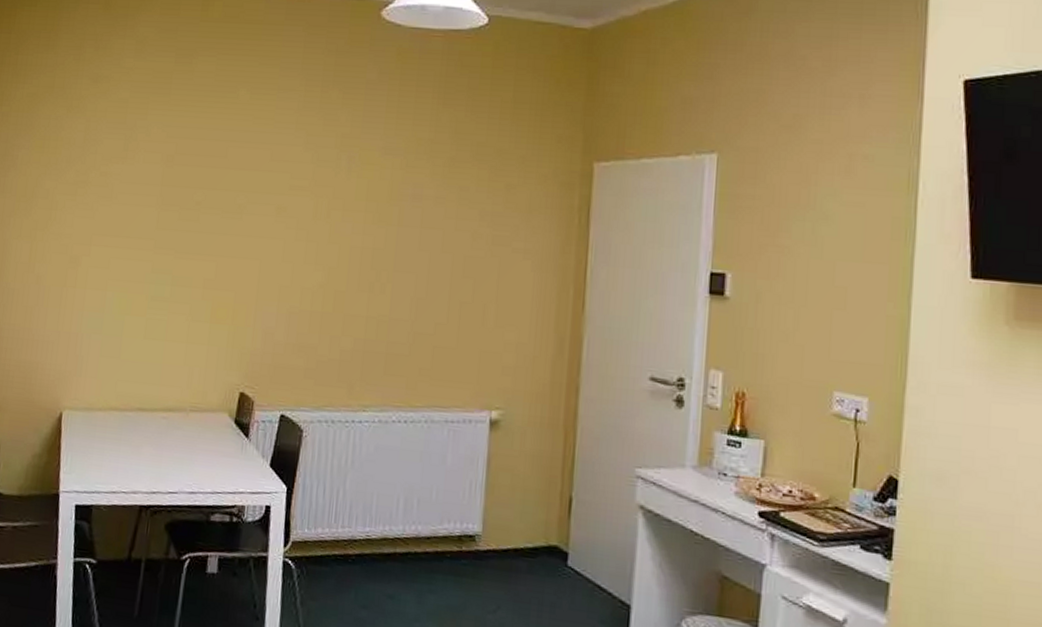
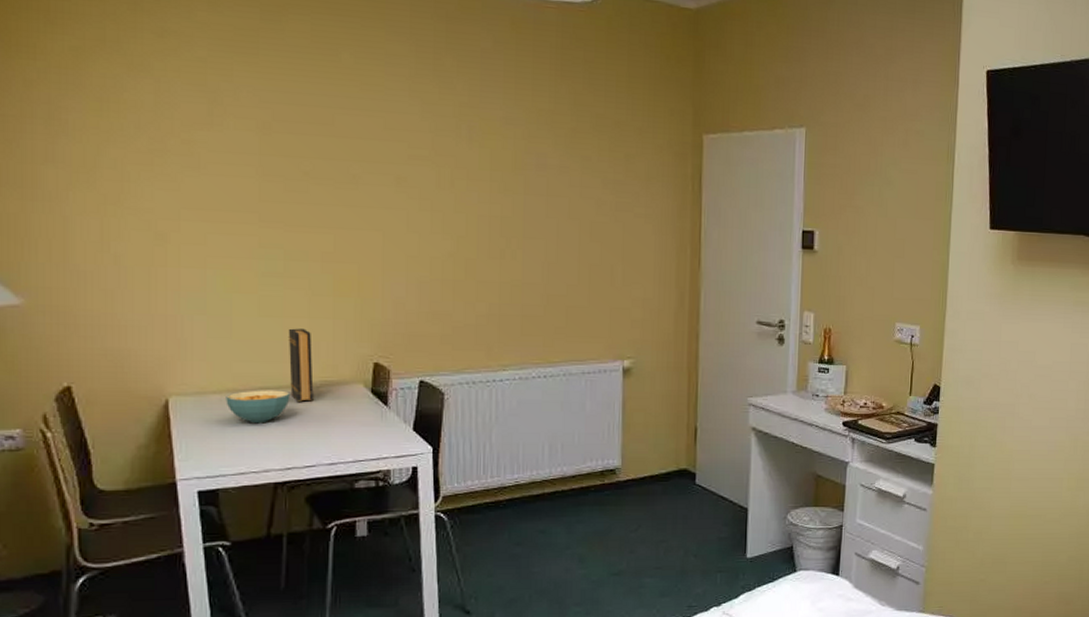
cereal bowl: none [108,410,163,444] -> present [226,390,290,424]
book: none [163,352,187,427] -> present [288,328,314,403]

